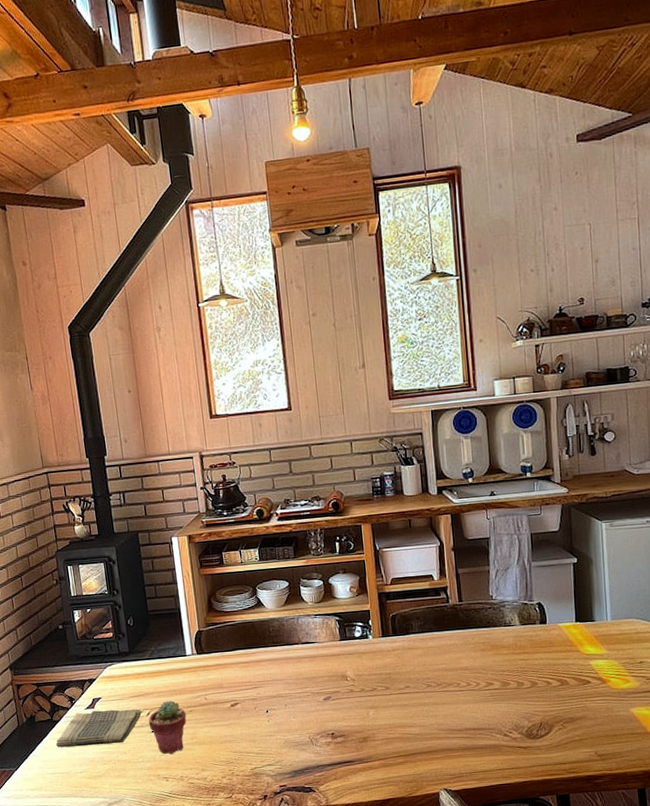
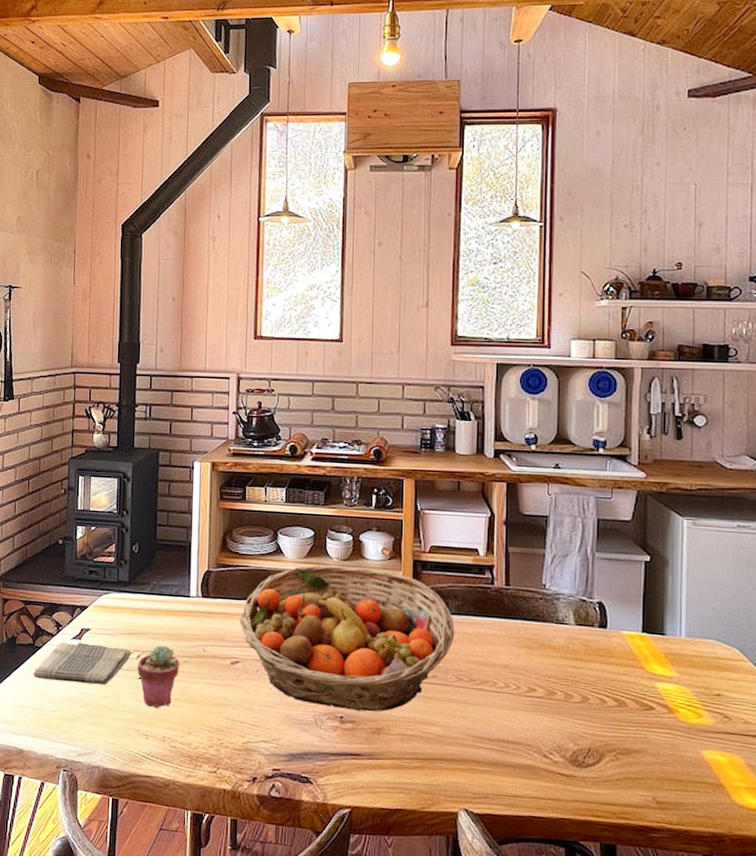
fruit basket: none [233,606,421,727] -> present [239,565,455,712]

